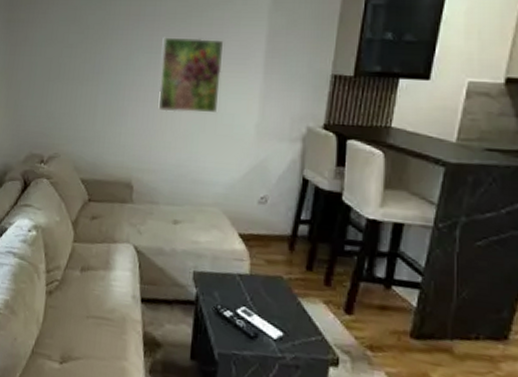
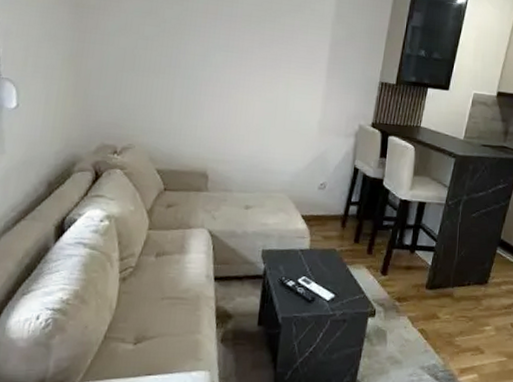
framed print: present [158,37,224,113] -> none [233,37,294,111]

